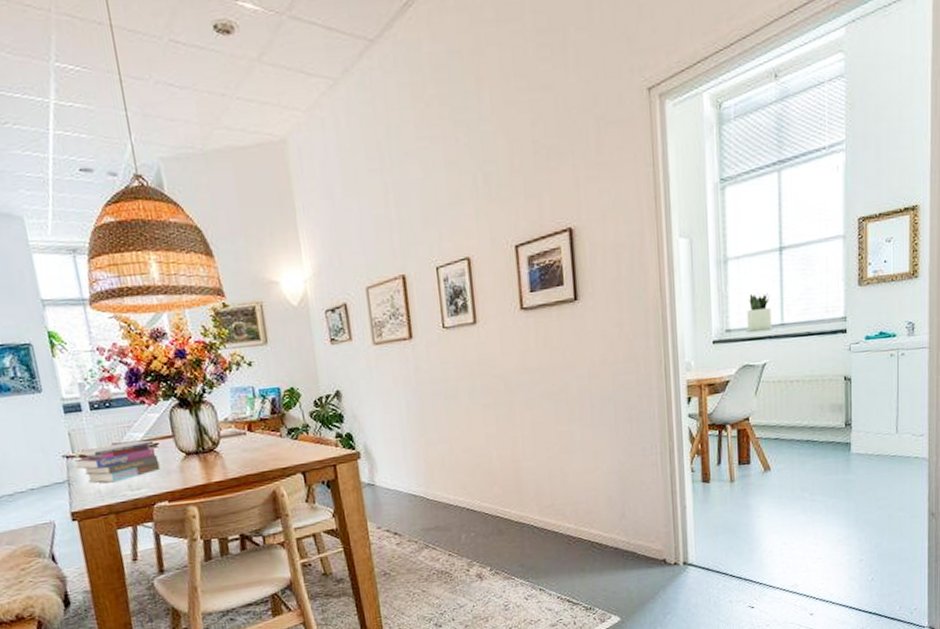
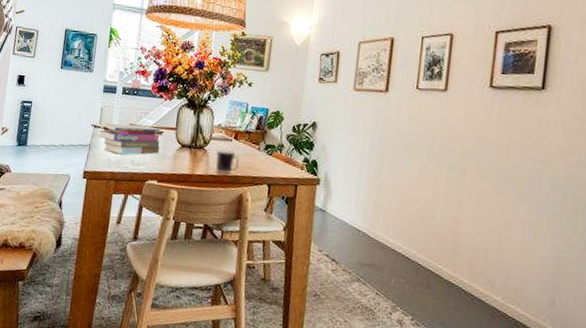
mug: none [230,445,262,475] -> present [215,149,239,174]

